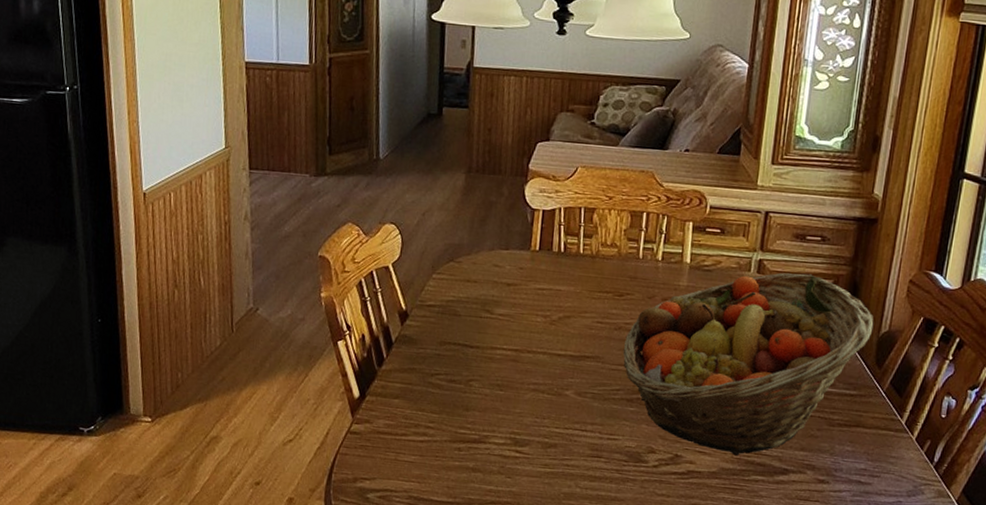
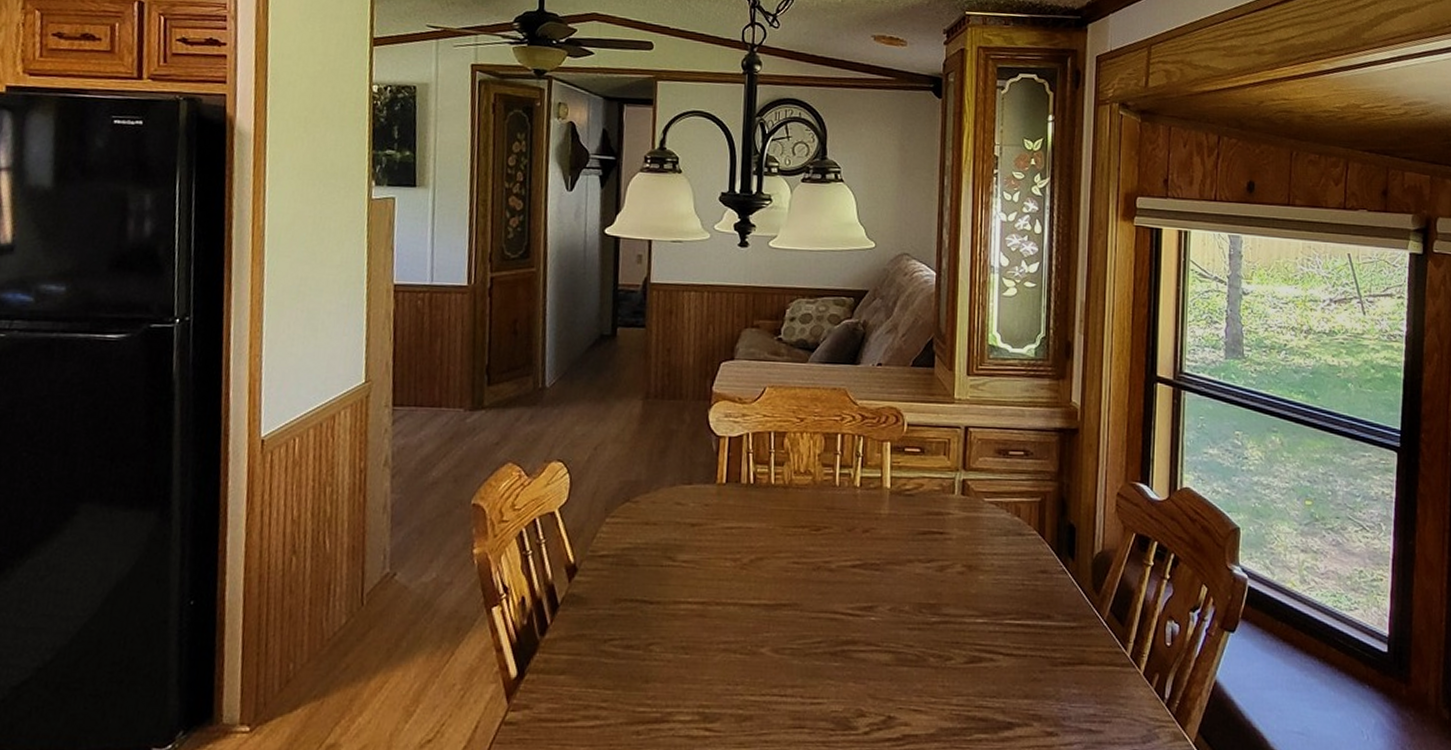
fruit basket: present [623,272,874,455] -> none [823,492,1087,711]

